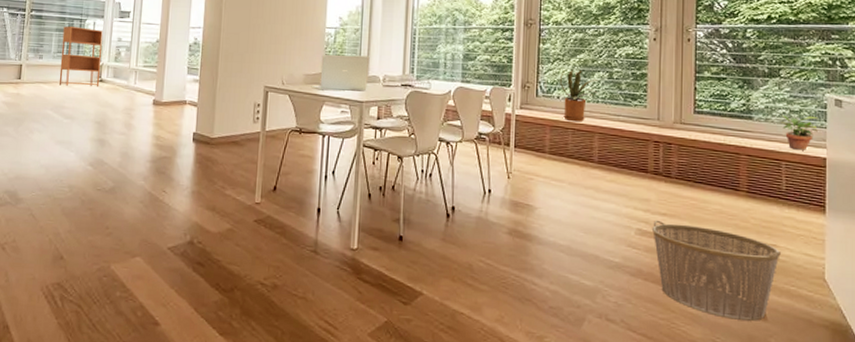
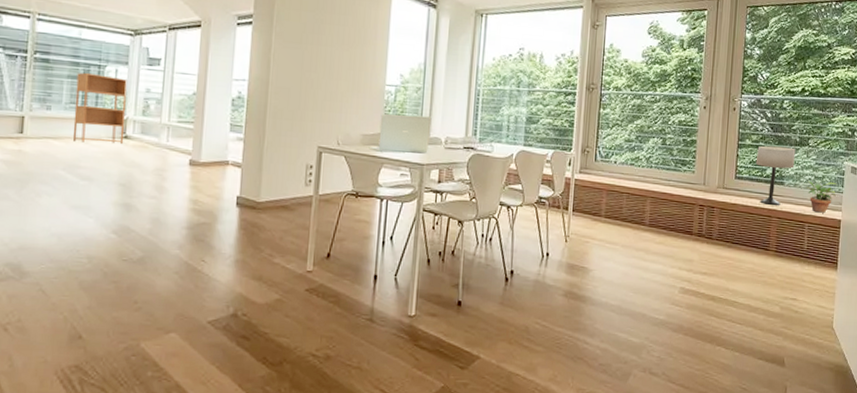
house plant: present [559,69,599,122] -> none [617,135,653,187]
basket: present [651,220,782,321] -> none [693,279,801,367]
table lamp: none [717,77,764,143] -> present [755,145,796,206]

